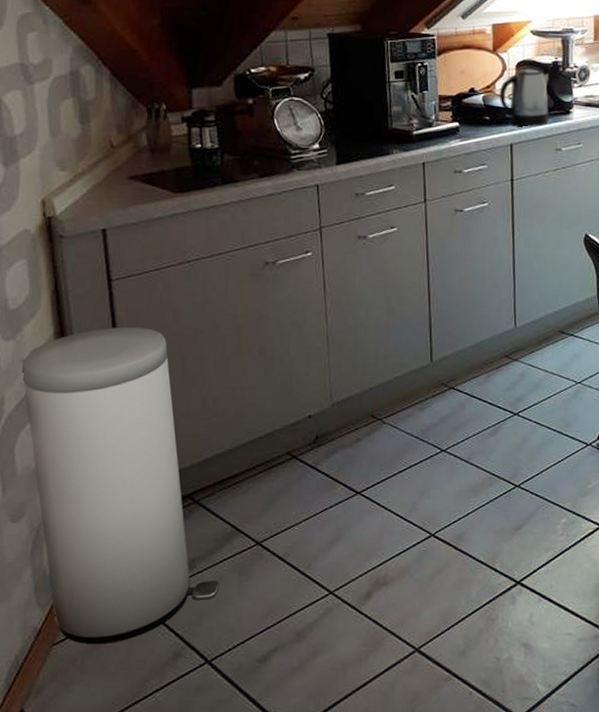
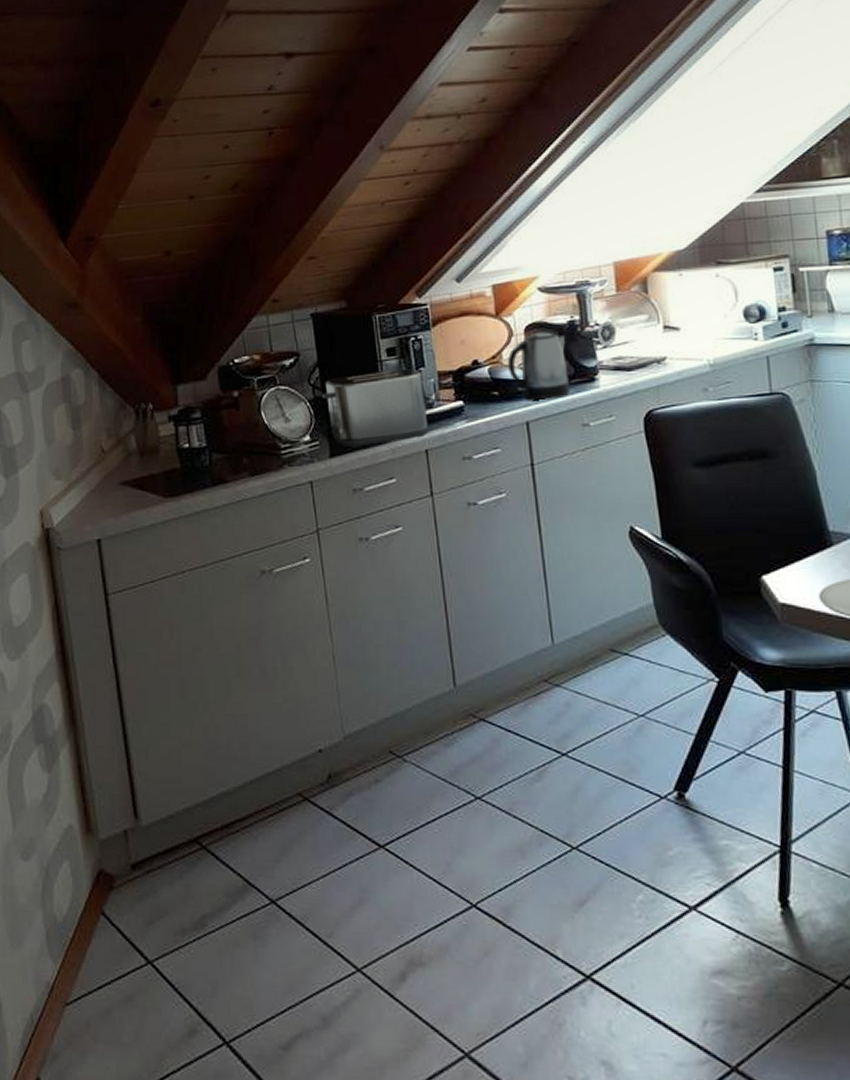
pedal bin: present [20,326,220,645] -> none [25,645,234,1010]
toaster: none [332,89,427,158] -> present [321,367,428,448]

